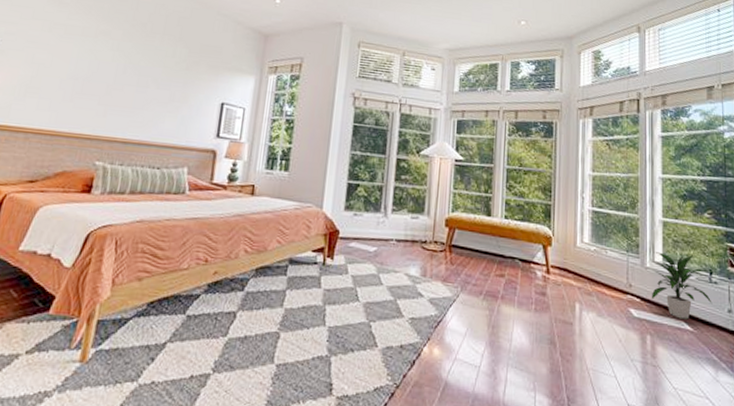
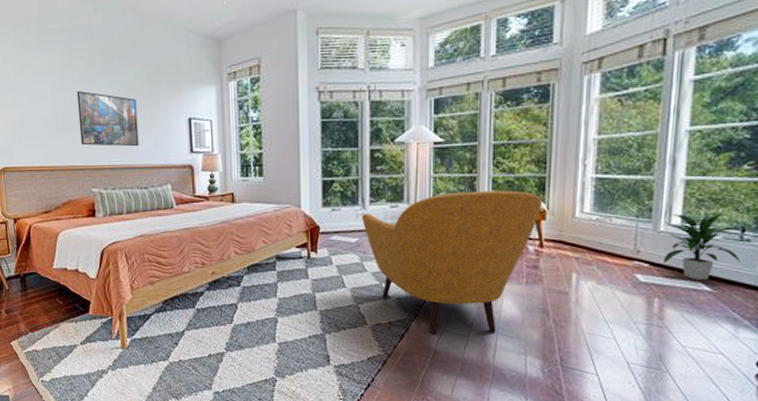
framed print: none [96,58,170,124] -> present [76,90,139,147]
armchair: none [382,210,549,363] -> present [361,190,543,334]

